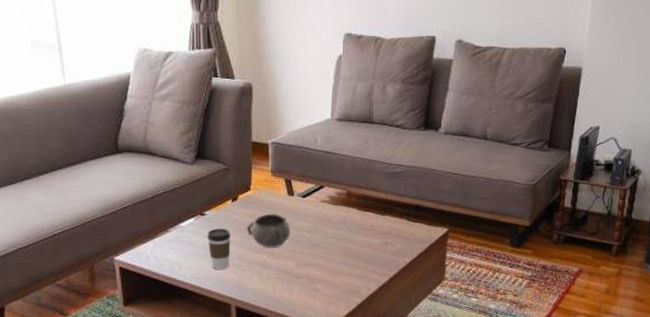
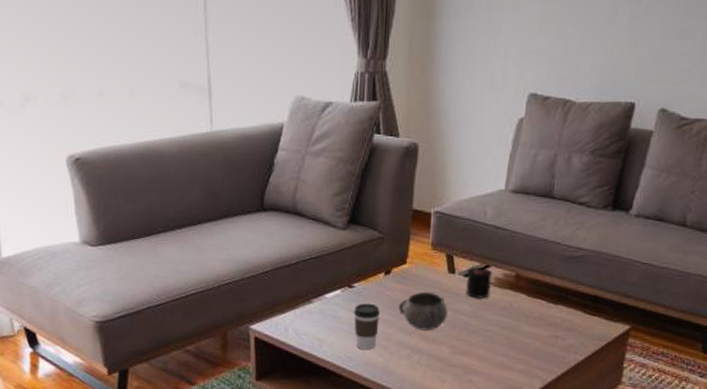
candle: none [304,184,327,217] -> present [466,262,493,299]

